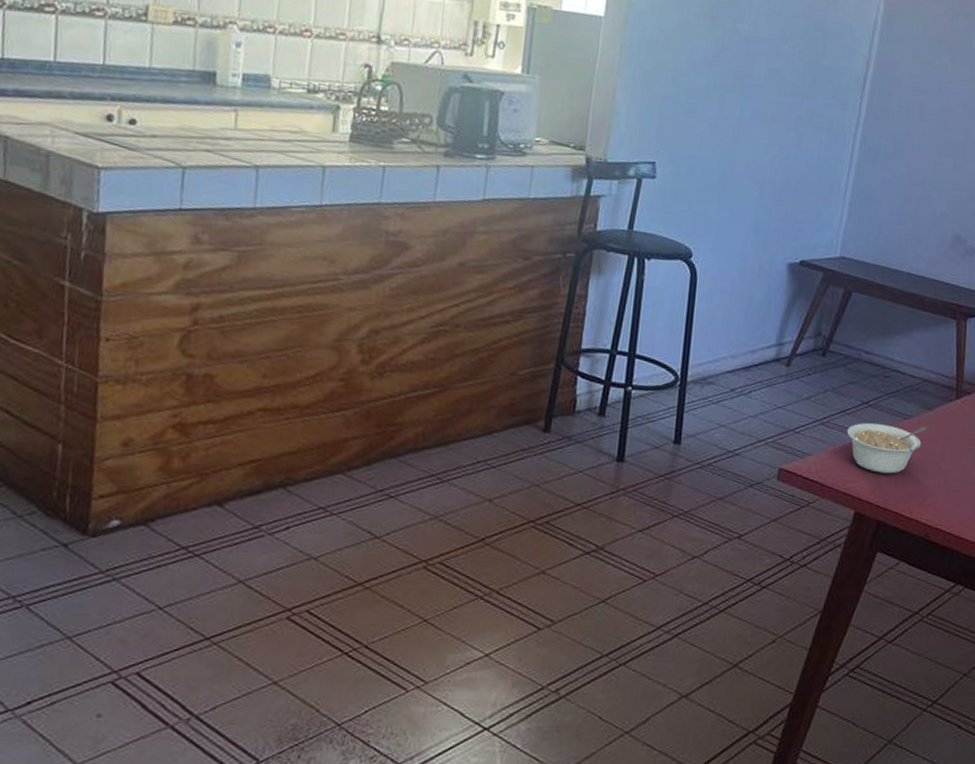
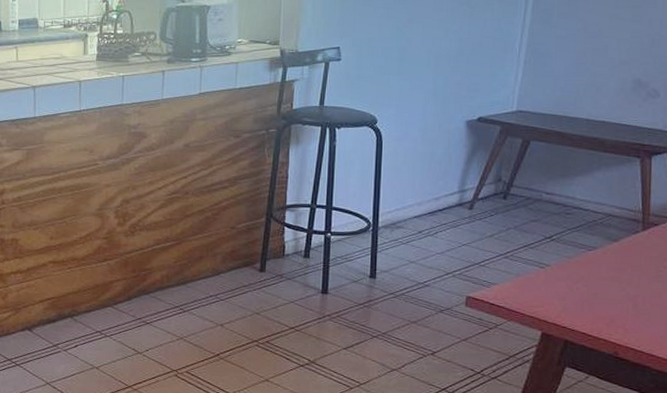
legume: present [846,422,927,474] -> none [530,255,612,299]

